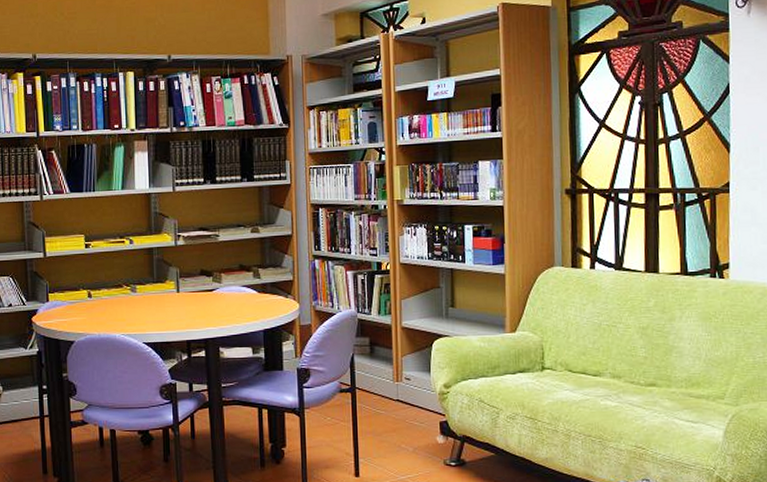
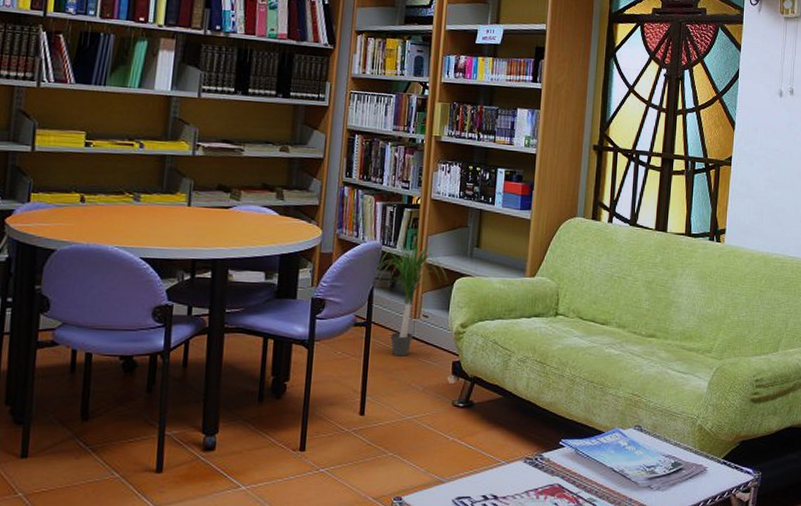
potted plant: none [353,301,426,419] -> present [374,237,448,357]

